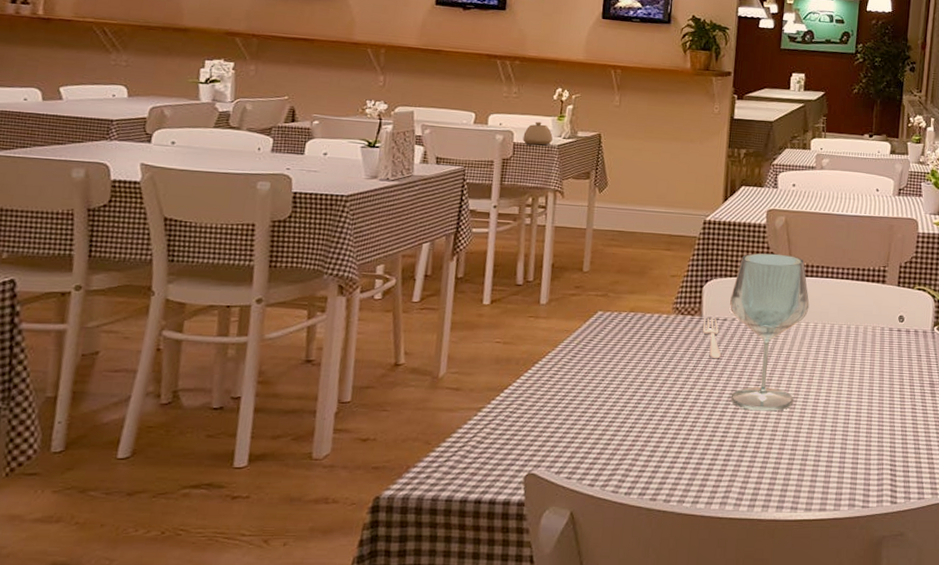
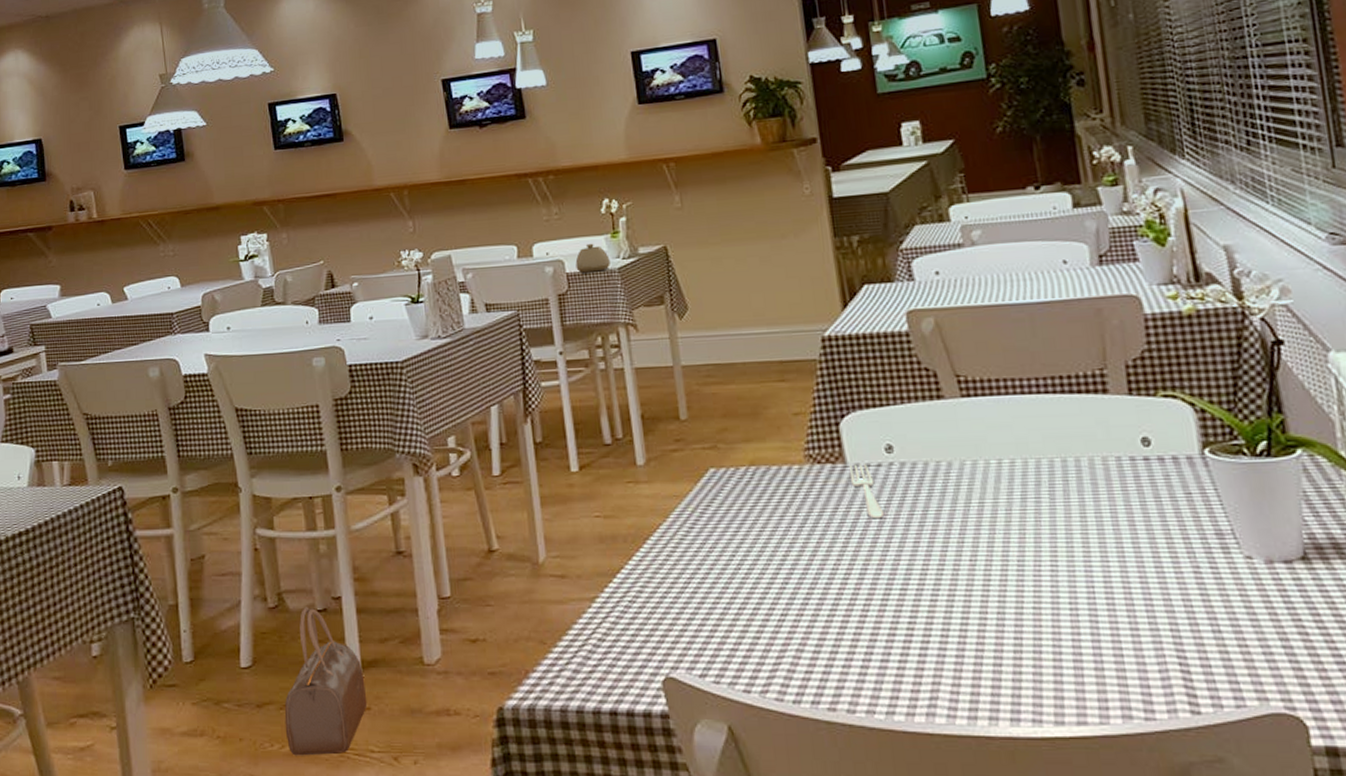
handbag: none [154,405,249,540] -> present [284,607,368,756]
wine glass: present [730,253,810,412] -> none [880,368,1003,587]

